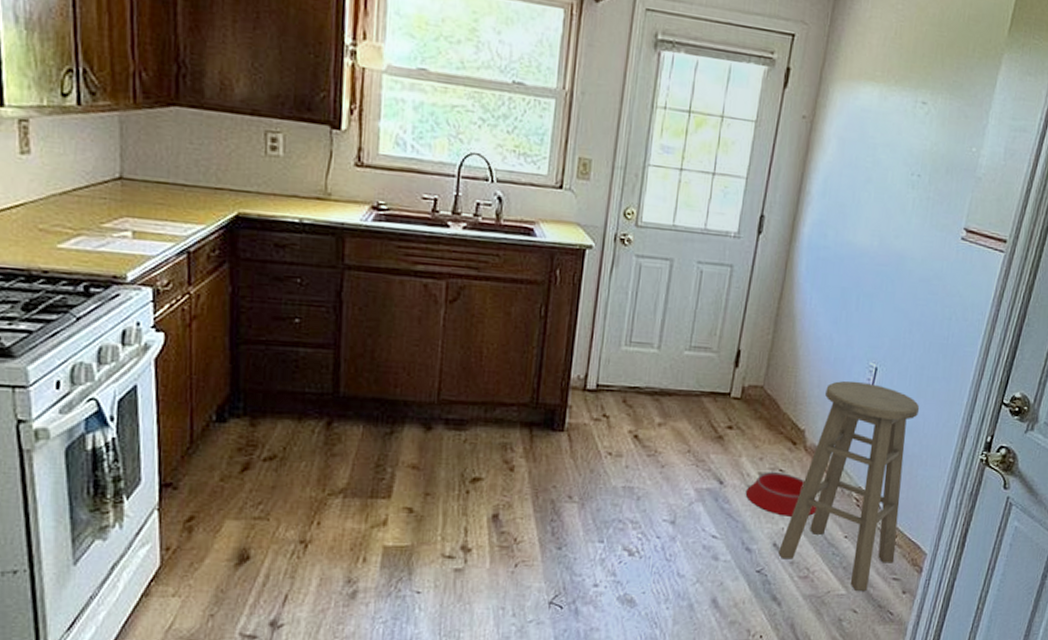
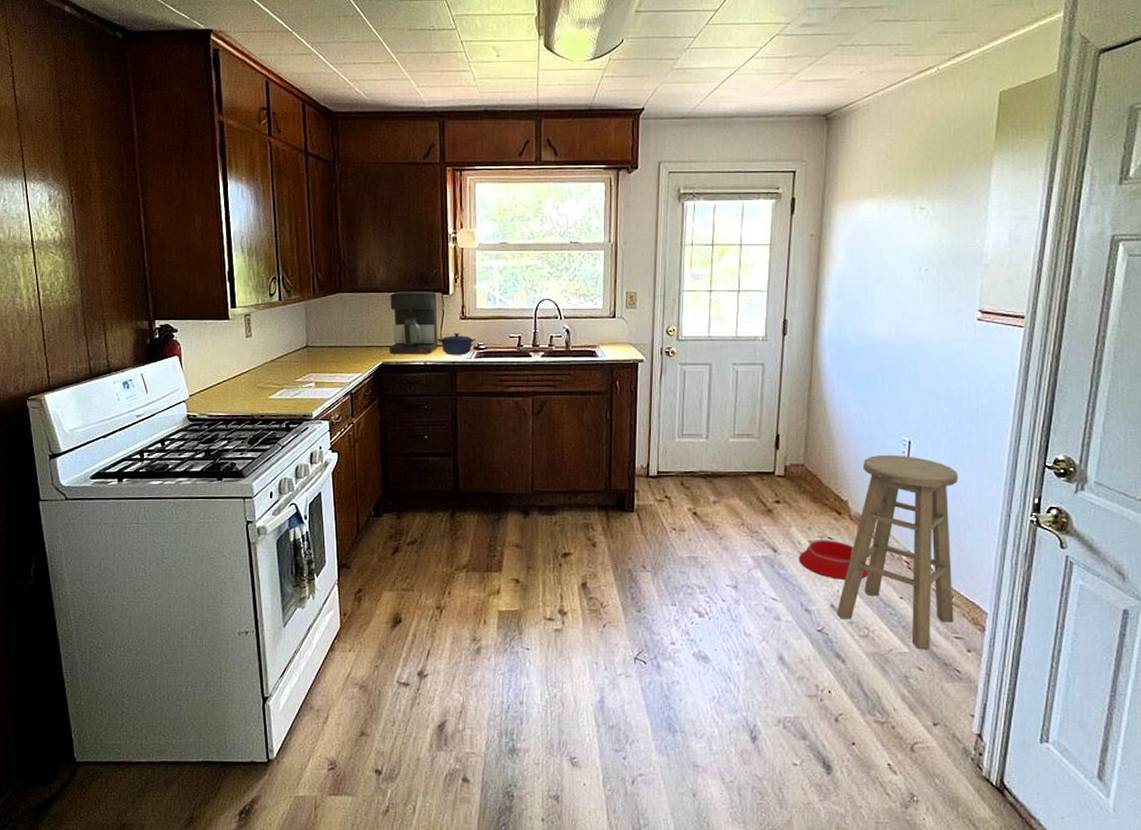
coffee maker: none [249,116,323,209] -> present [390,291,438,355]
cooking pot: none [319,183,376,216] -> present [437,332,476,356]

